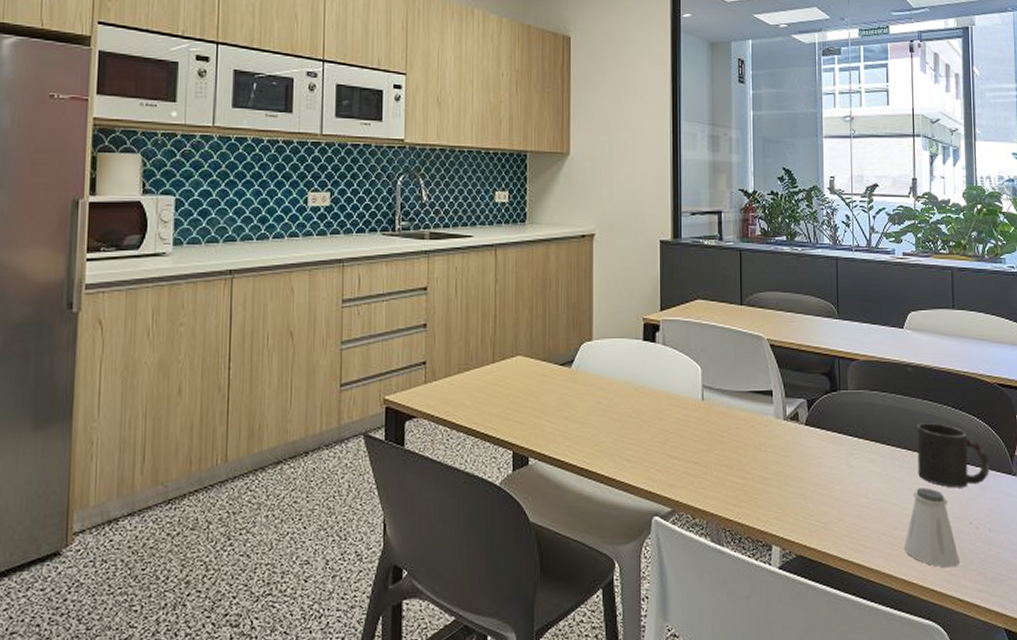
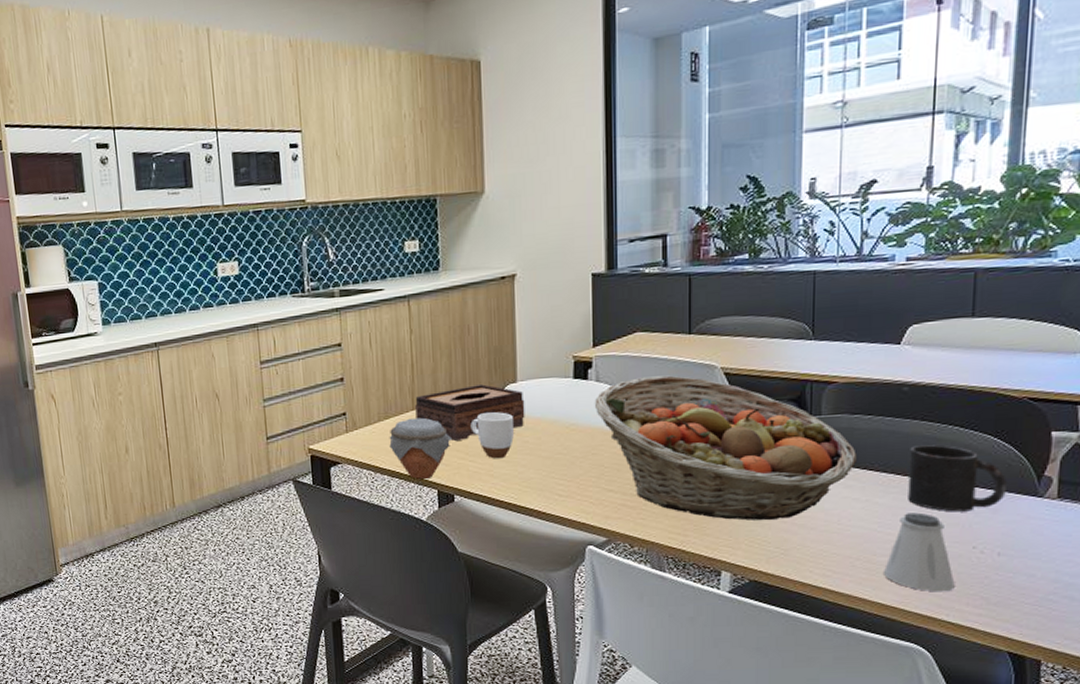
jar: none [467,371,529,440] -> present [389,417,451,480]
tissue box: none [496,341,599,398] -> present [415,384,525,441]
mug: none [548,370,588,420] -> present [470,412,514,459]
fruit basket: none [661,343,877,492] -> present [594,375,857,521]

